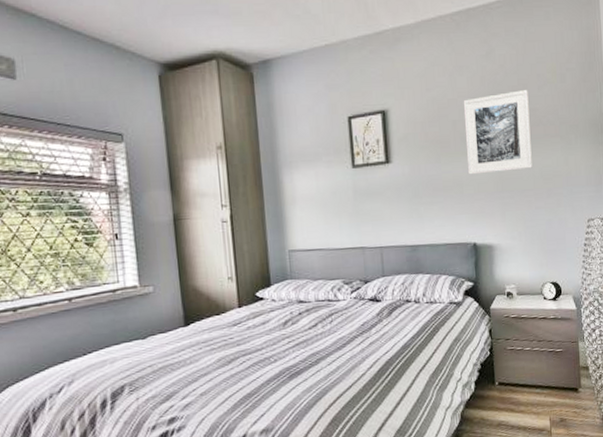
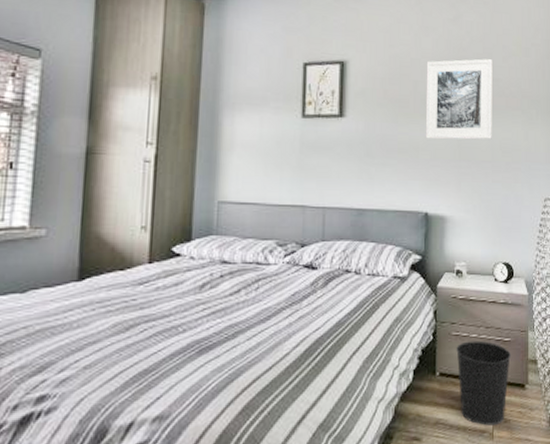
wastebasket: none [512,352,563,426] -> present [456,340,511,427]

